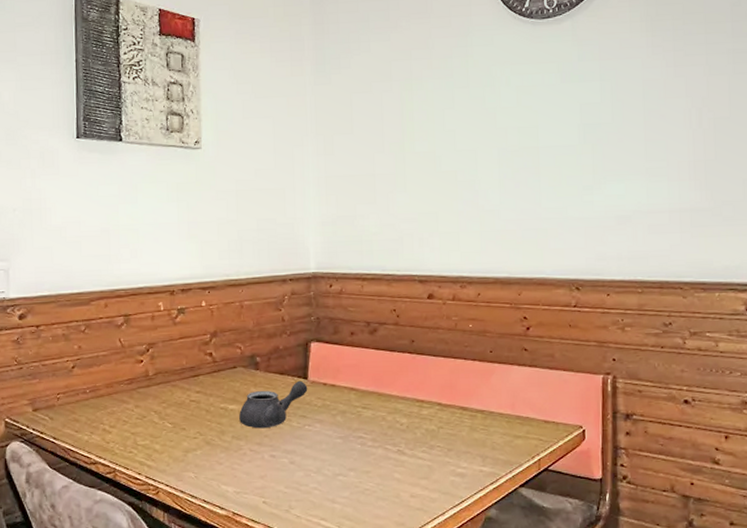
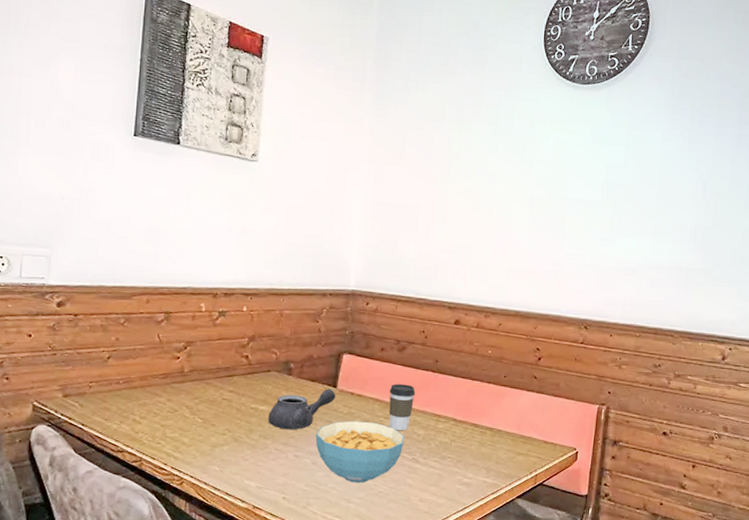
cereal bowl: none [291,413,387,481] -> present [315,421,405,483]
coffee cup: none [364,369,393,420] -> present [389,384,416,430]

